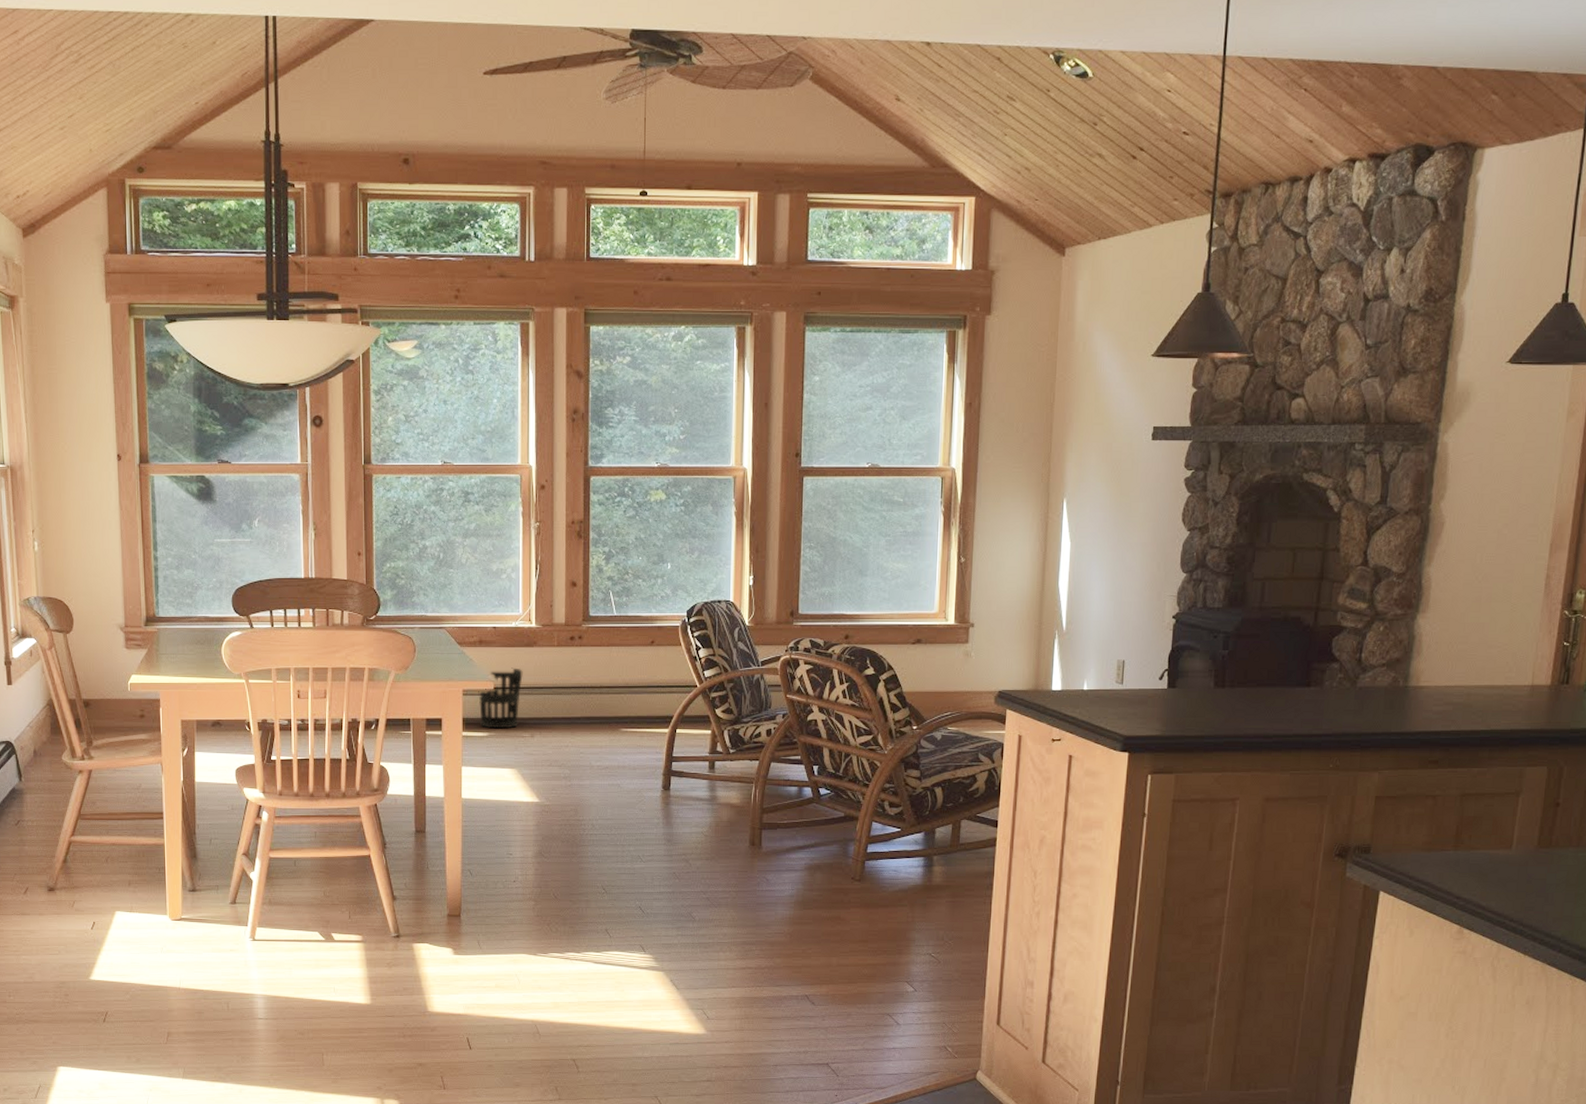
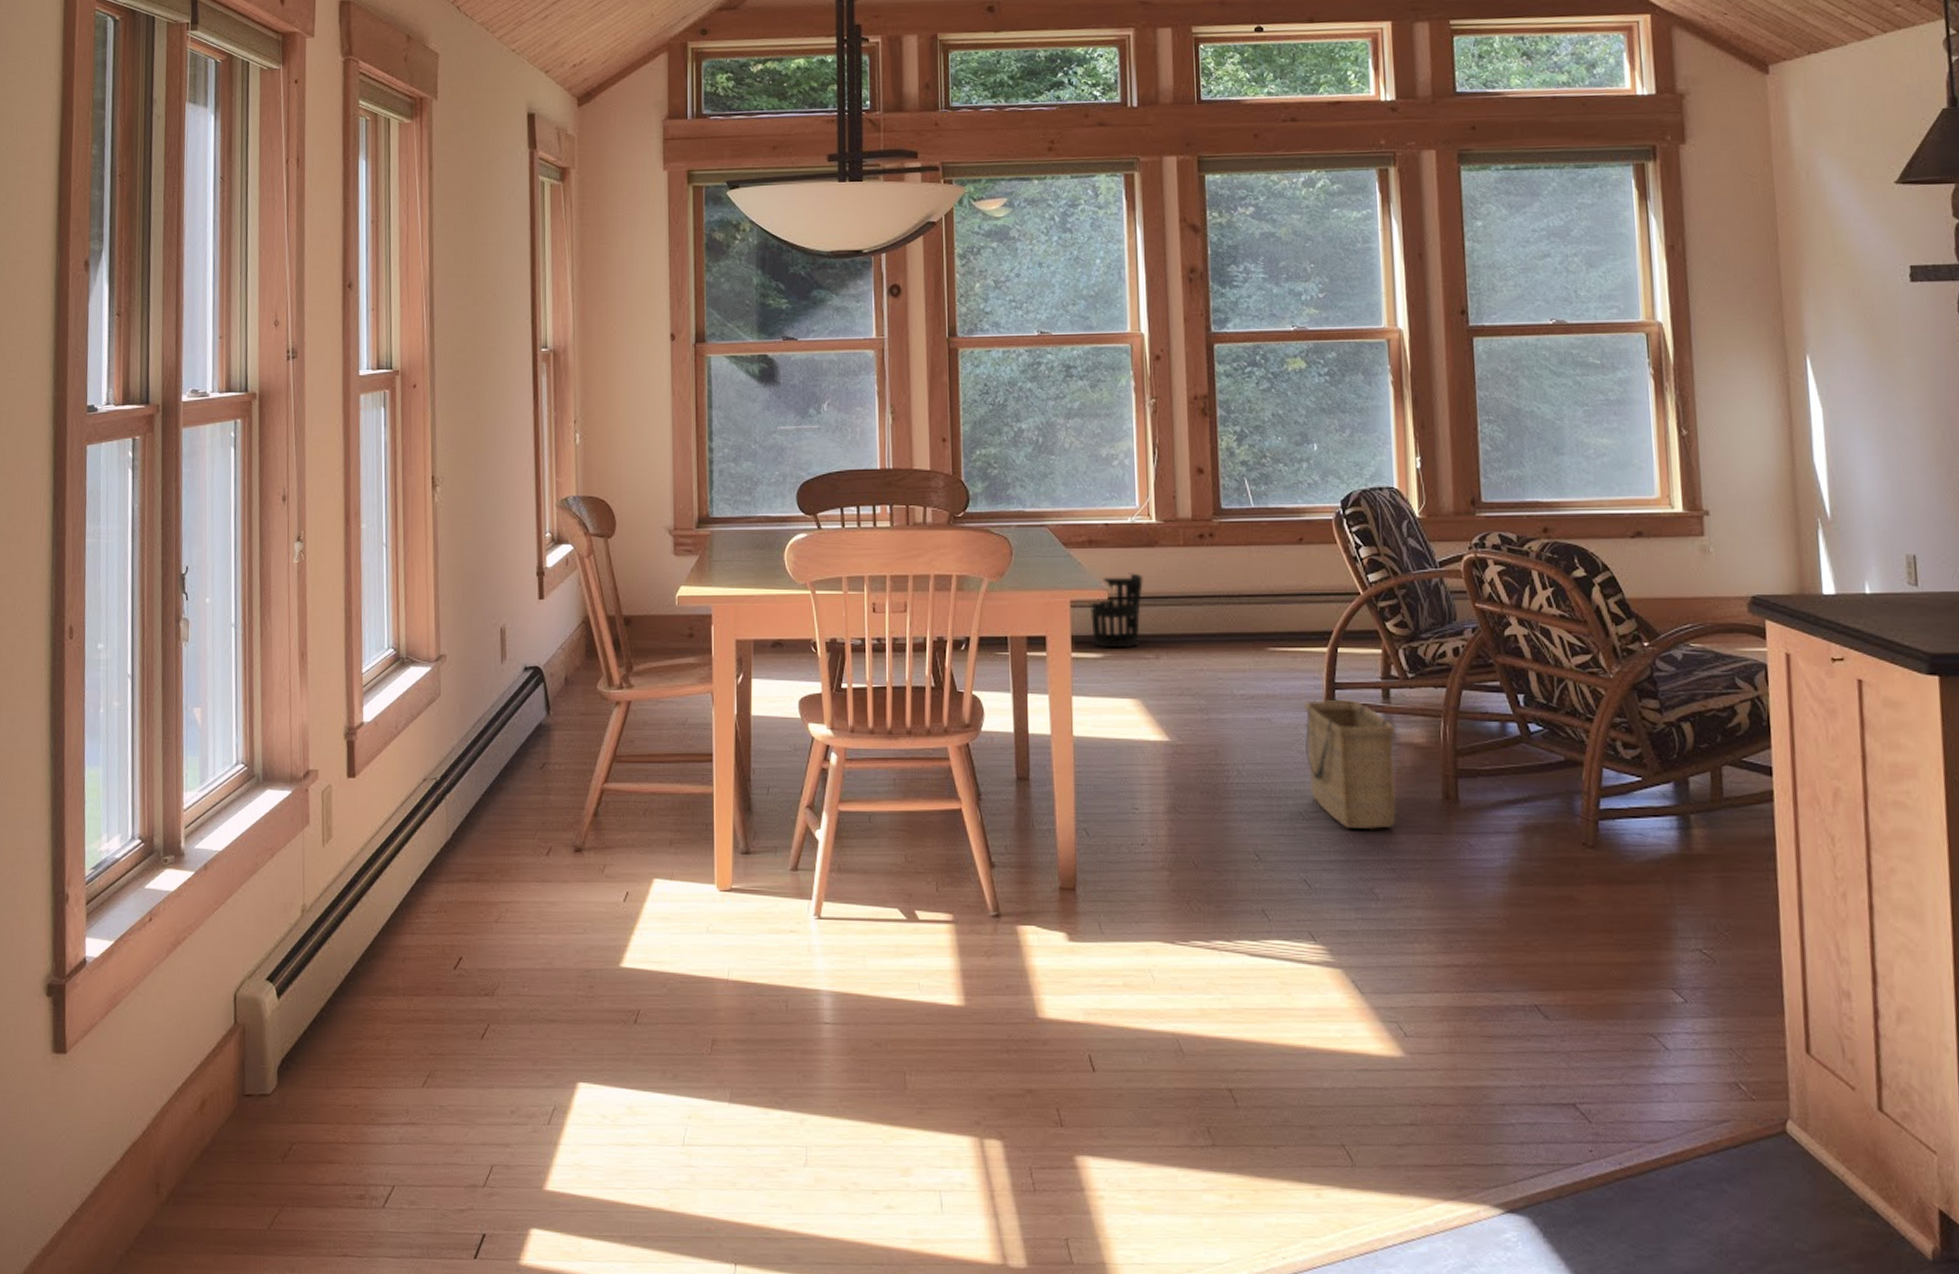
basket: none [646,770,716,869] -> present [1304,700,1396,830]

